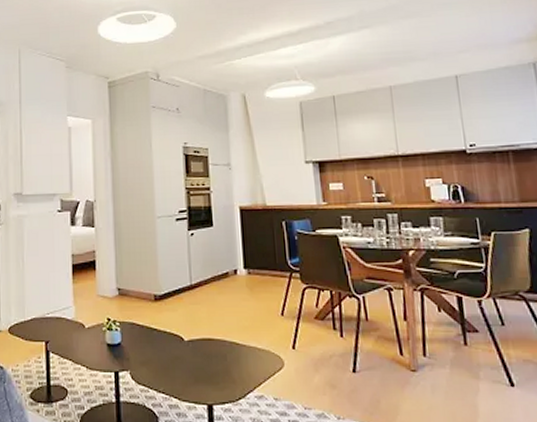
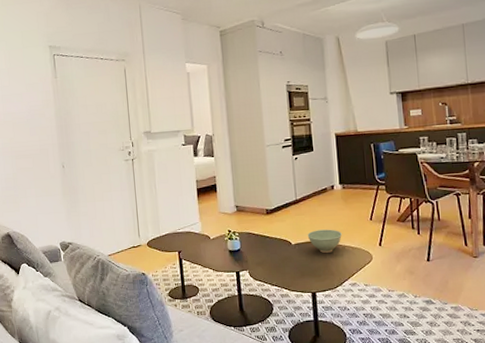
bowl: none [203,324,246,354] -> present [307,229,342,253]

